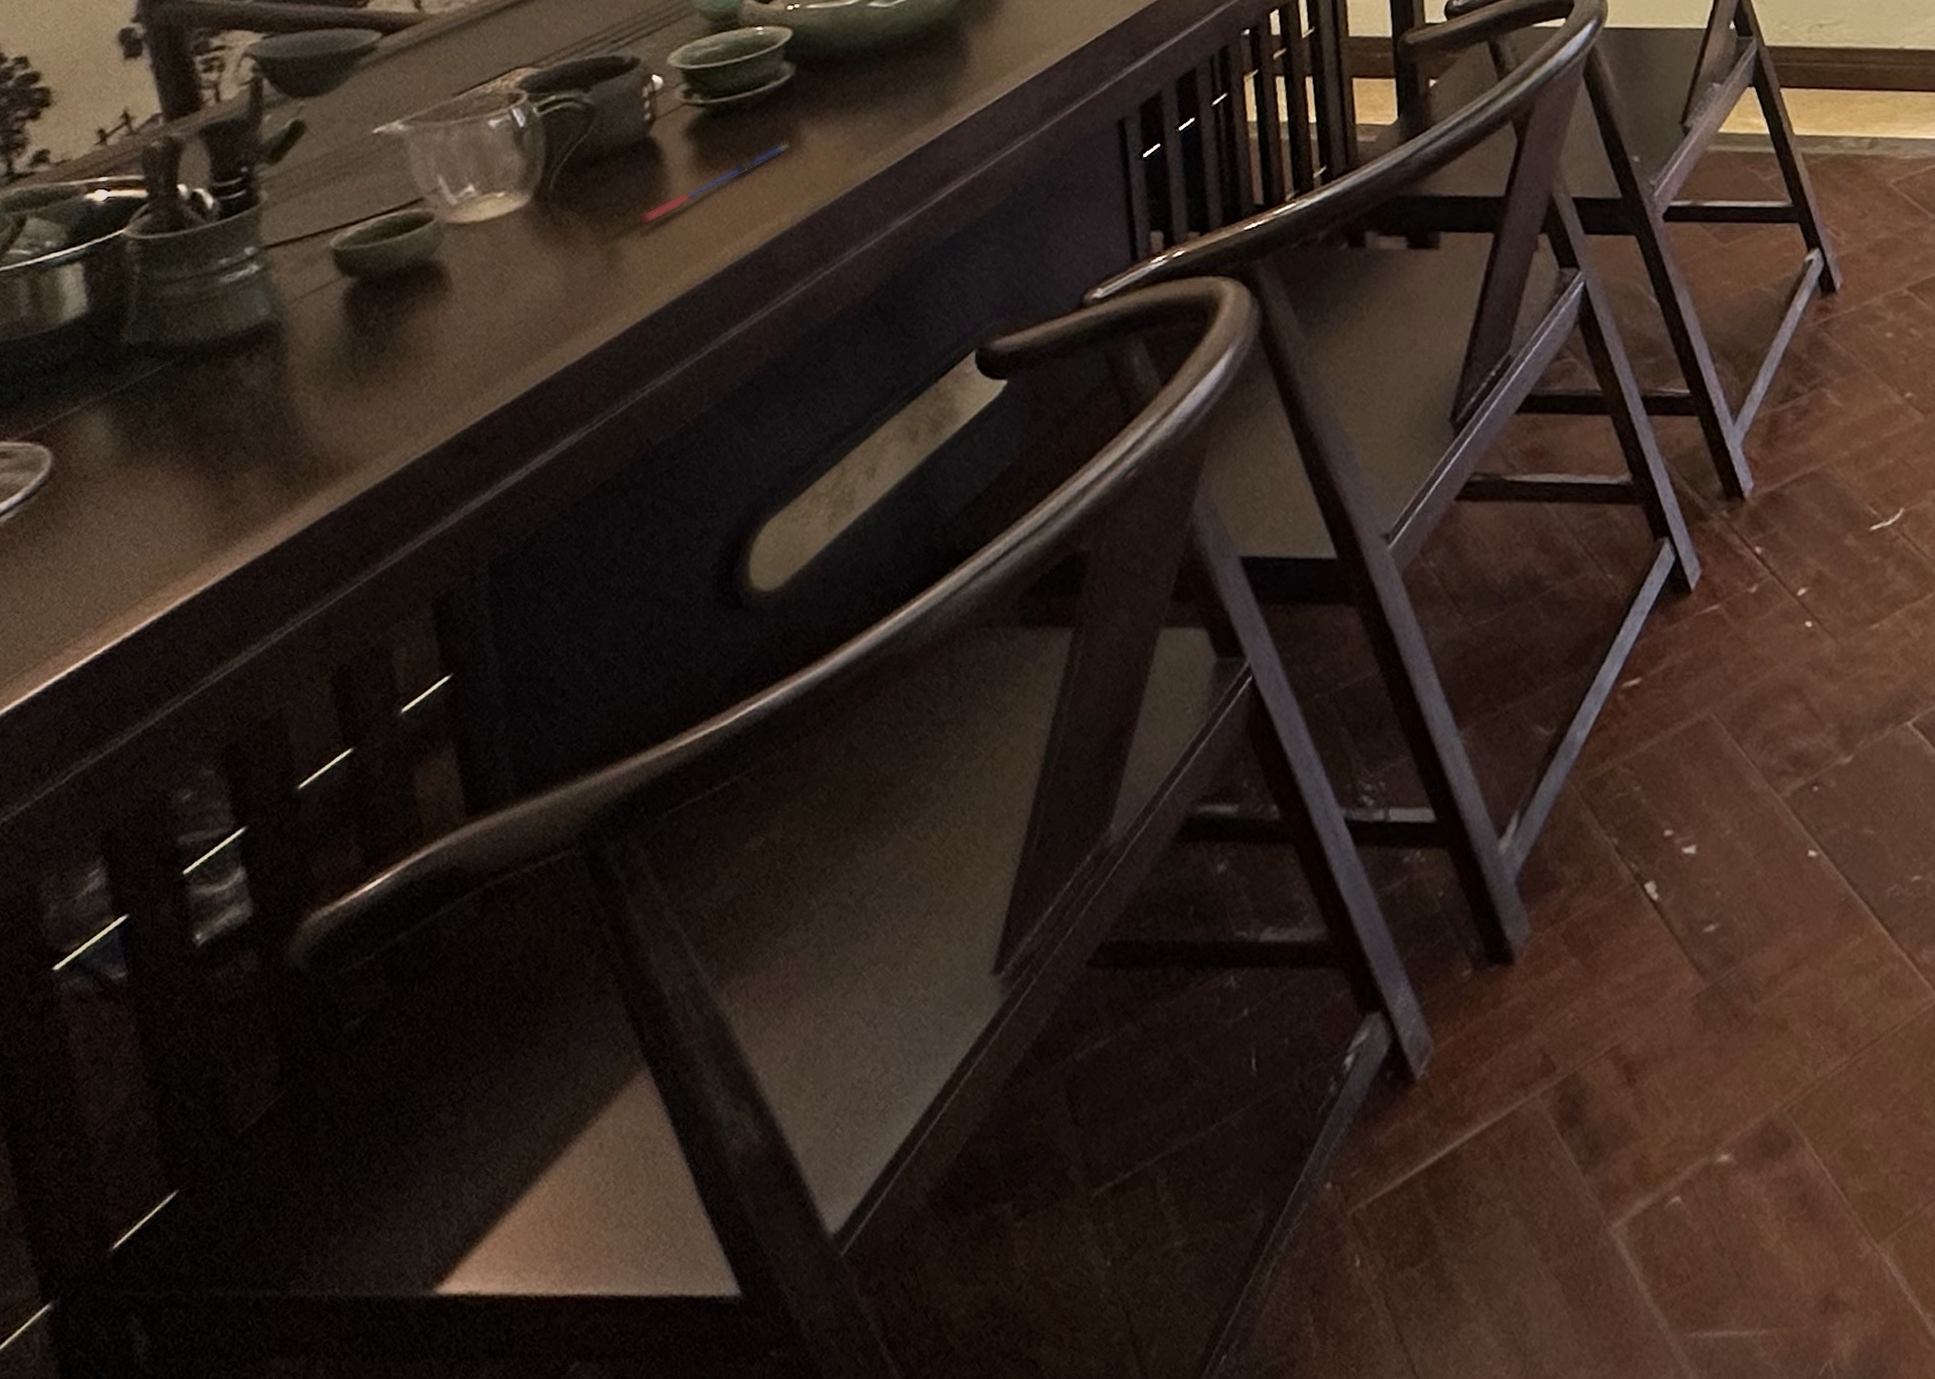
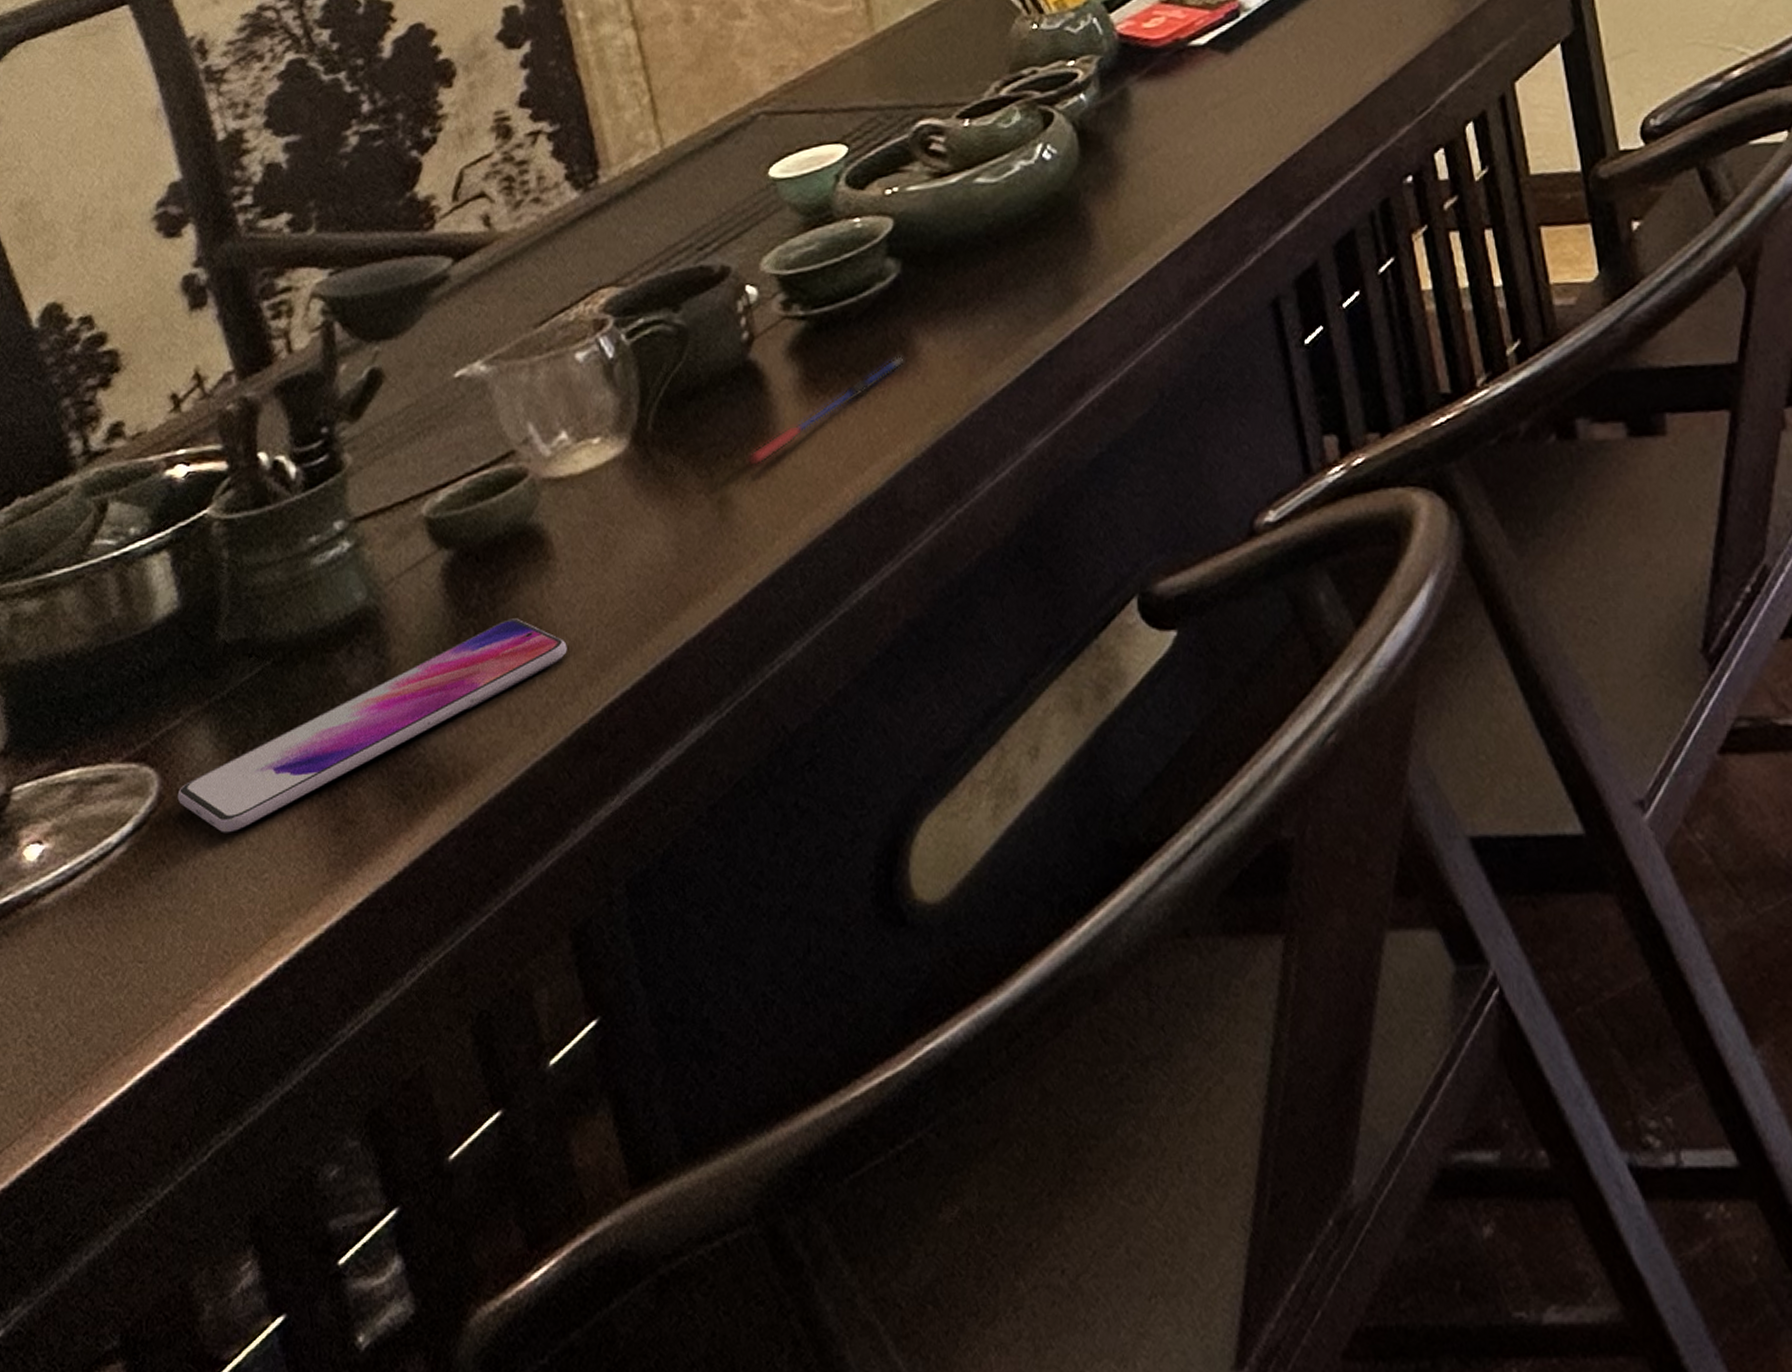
smartphone: none [68,338,455,506] -> present [177,618,567,833]

